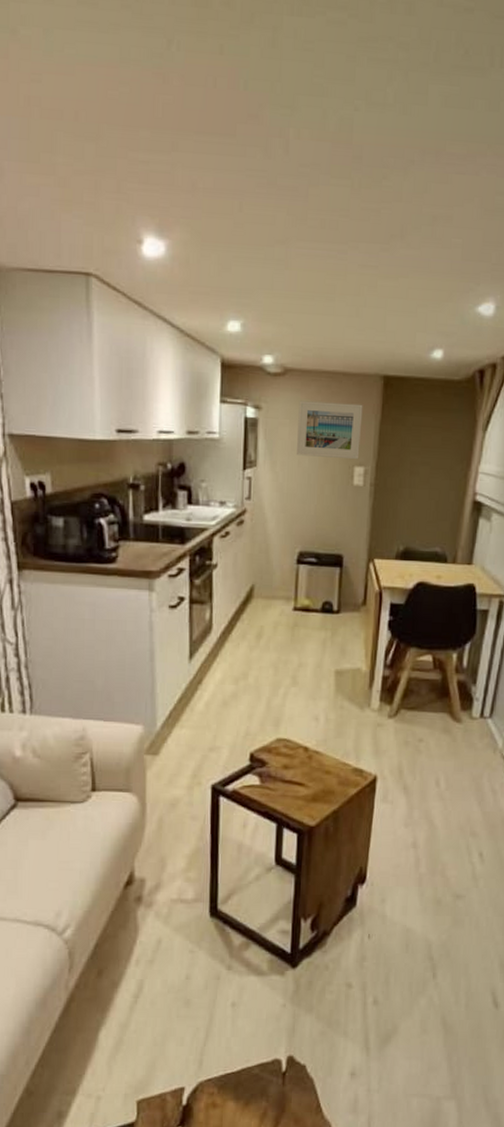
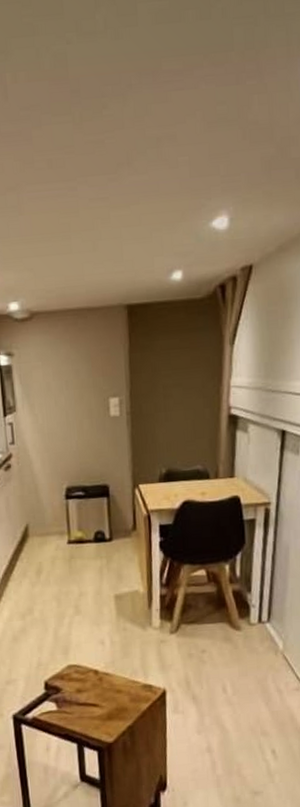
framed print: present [297,400,363,459] -> none [48,336,113,395]

